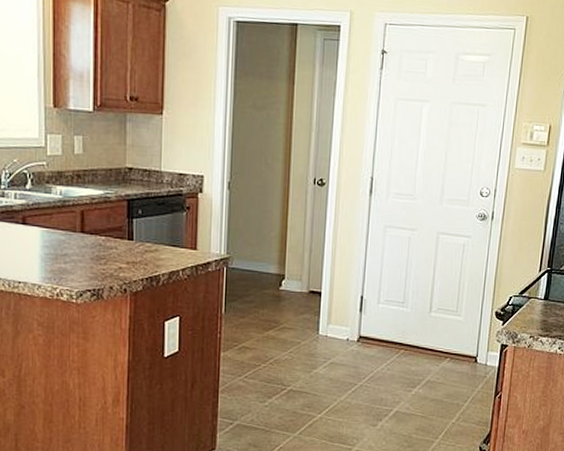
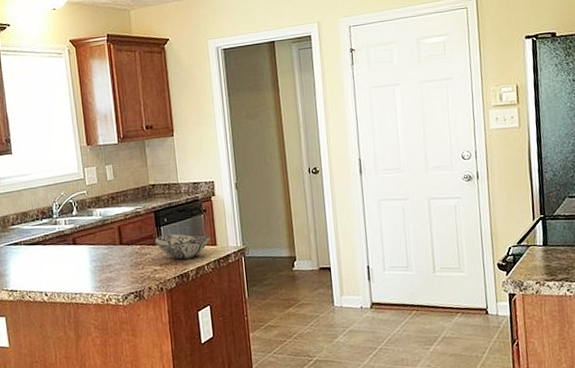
decorative bowl: none [123,228,191,260] -> present [154,233,211,260]

